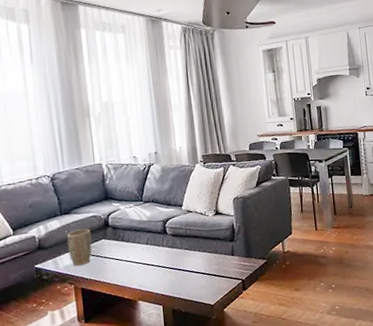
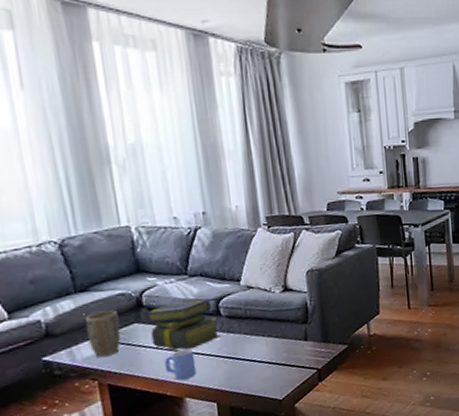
stack of books: none [110,221,167,262] -> present [145,300,221,351]
mug: none [124,260,148,286] -> present [164,348,197,380]

